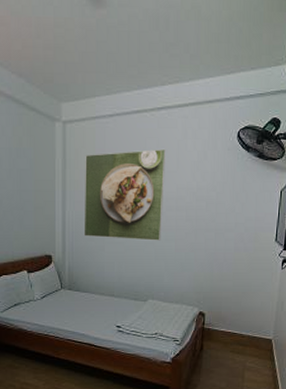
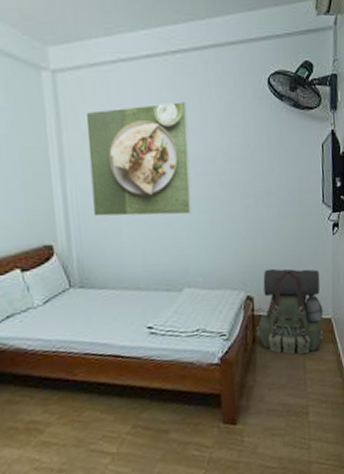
backpack: none [205,292,266,366] -> present [257,268,324,355]

